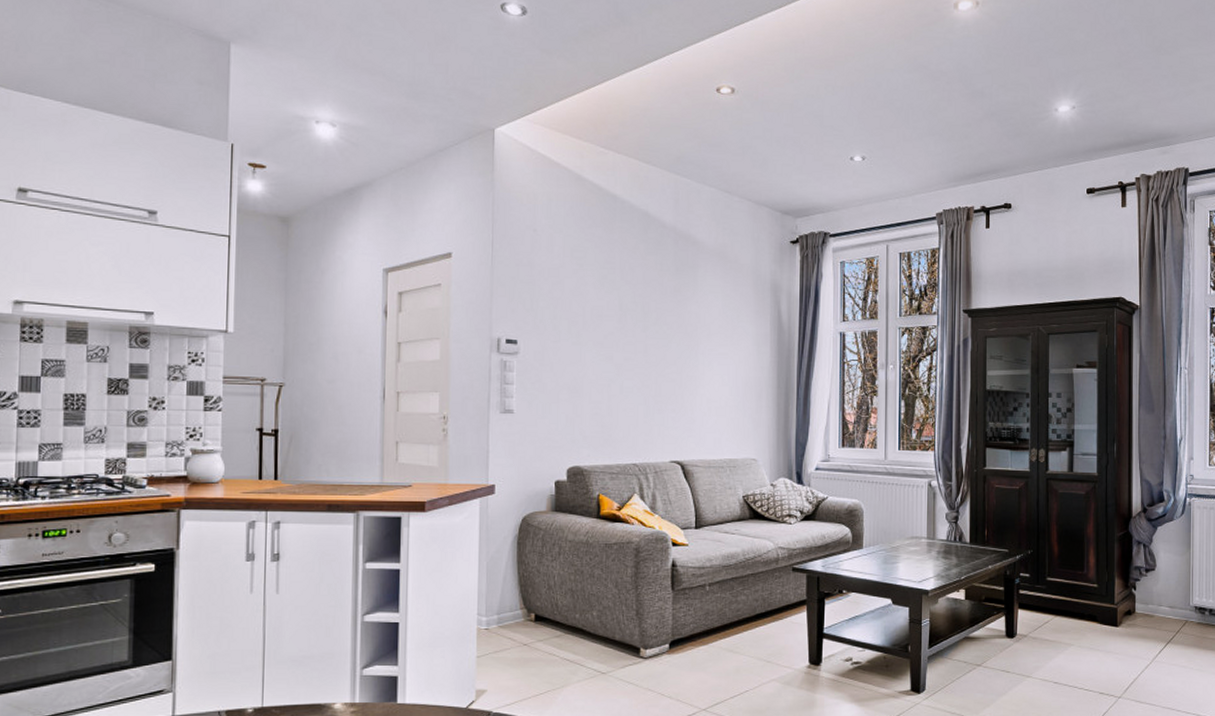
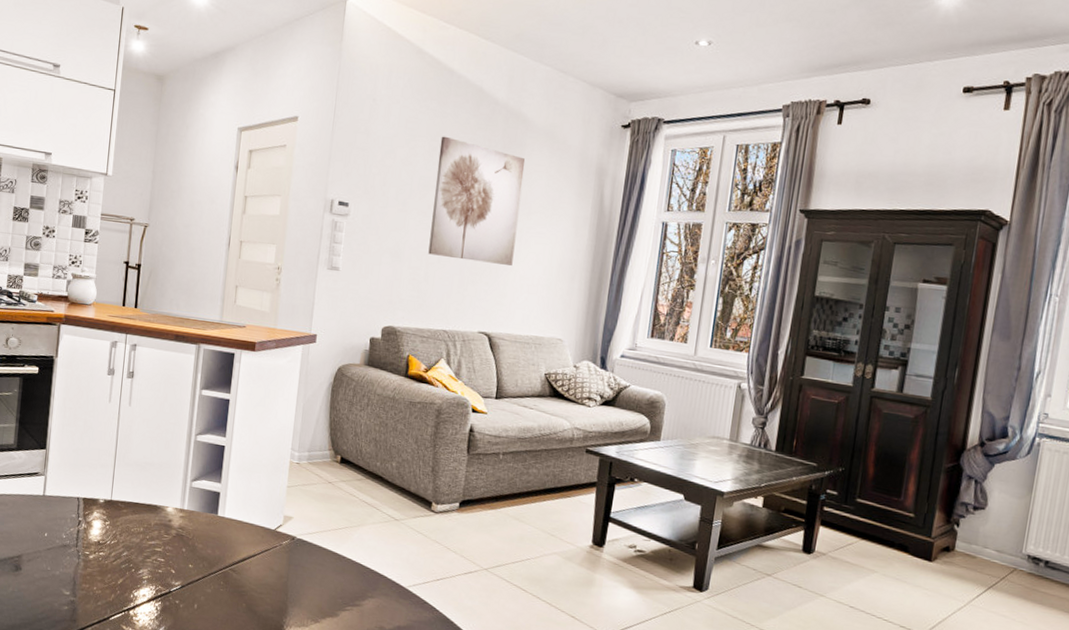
wall art: none [609,263,700,389] -> present [428,136,526,266]

